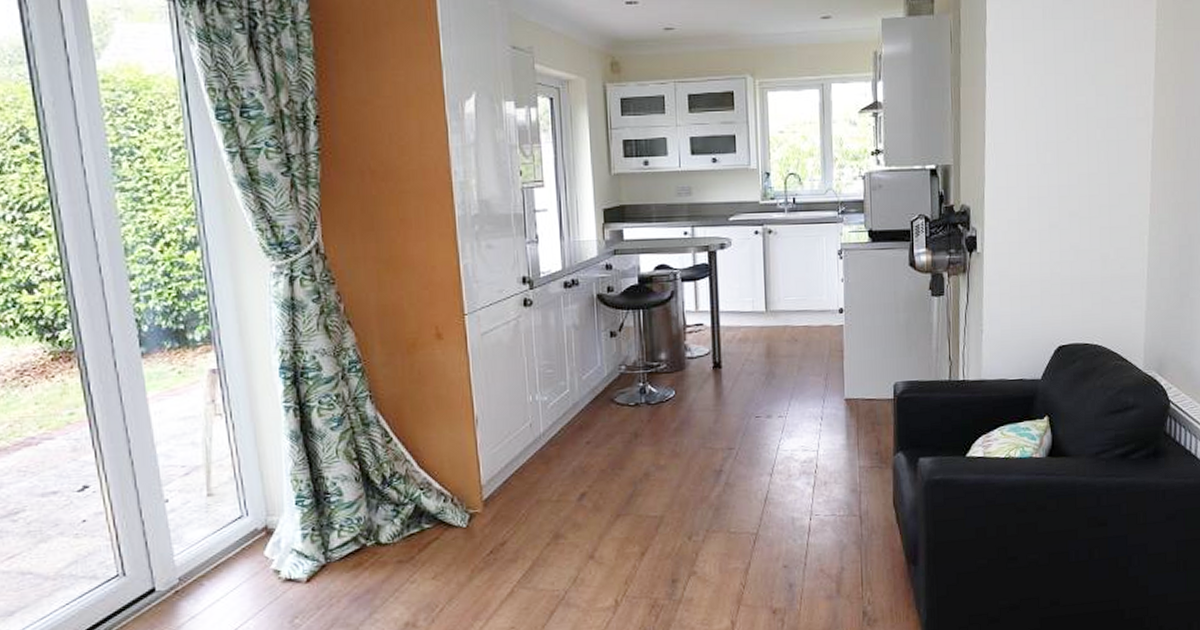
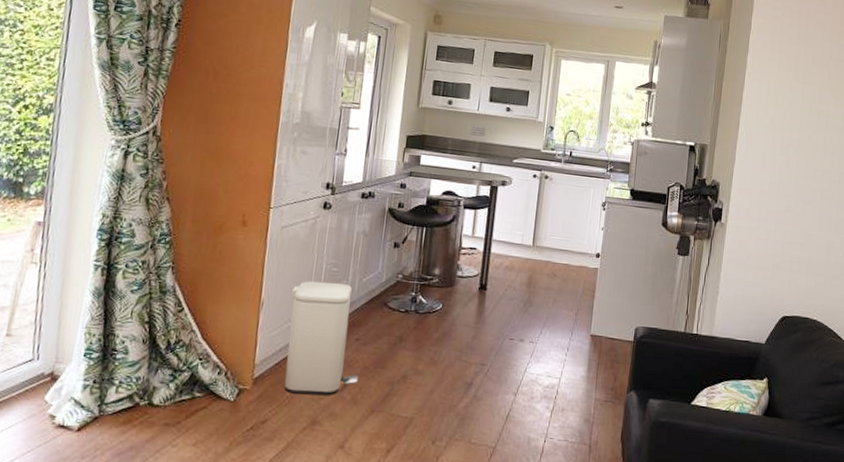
pedal bin: none [506,384,597,511] -> present [284,281,359,396]

